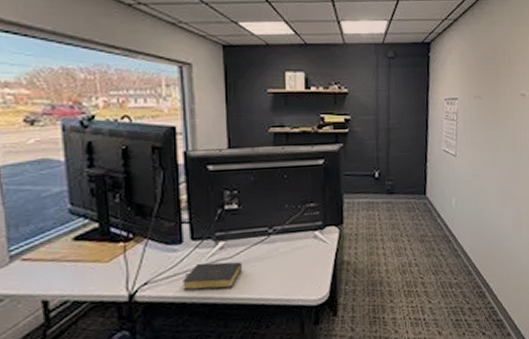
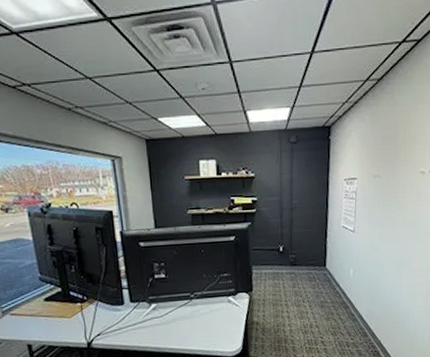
bible: present [183,262,242,291] -> none [126,320,171,341]

